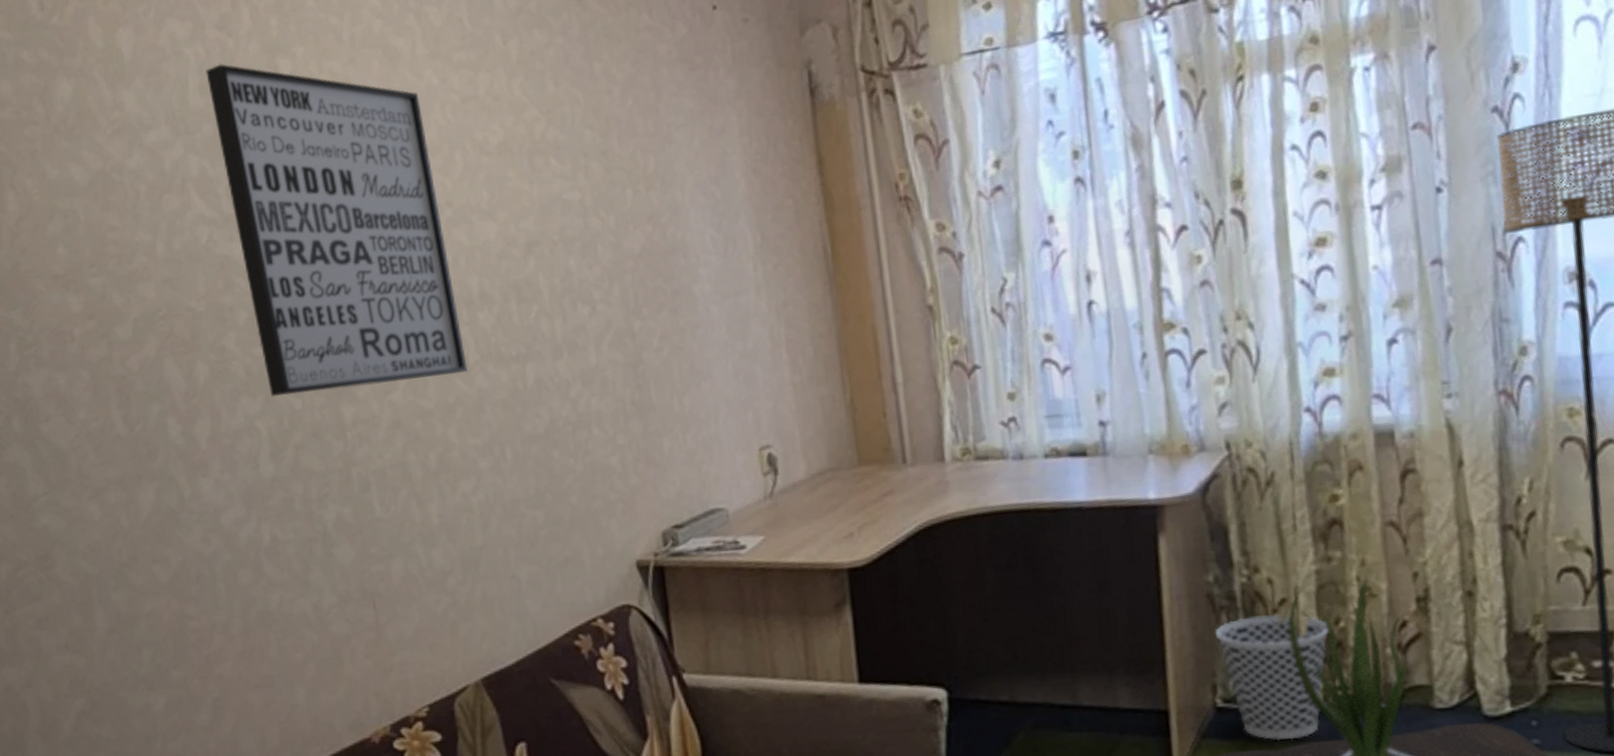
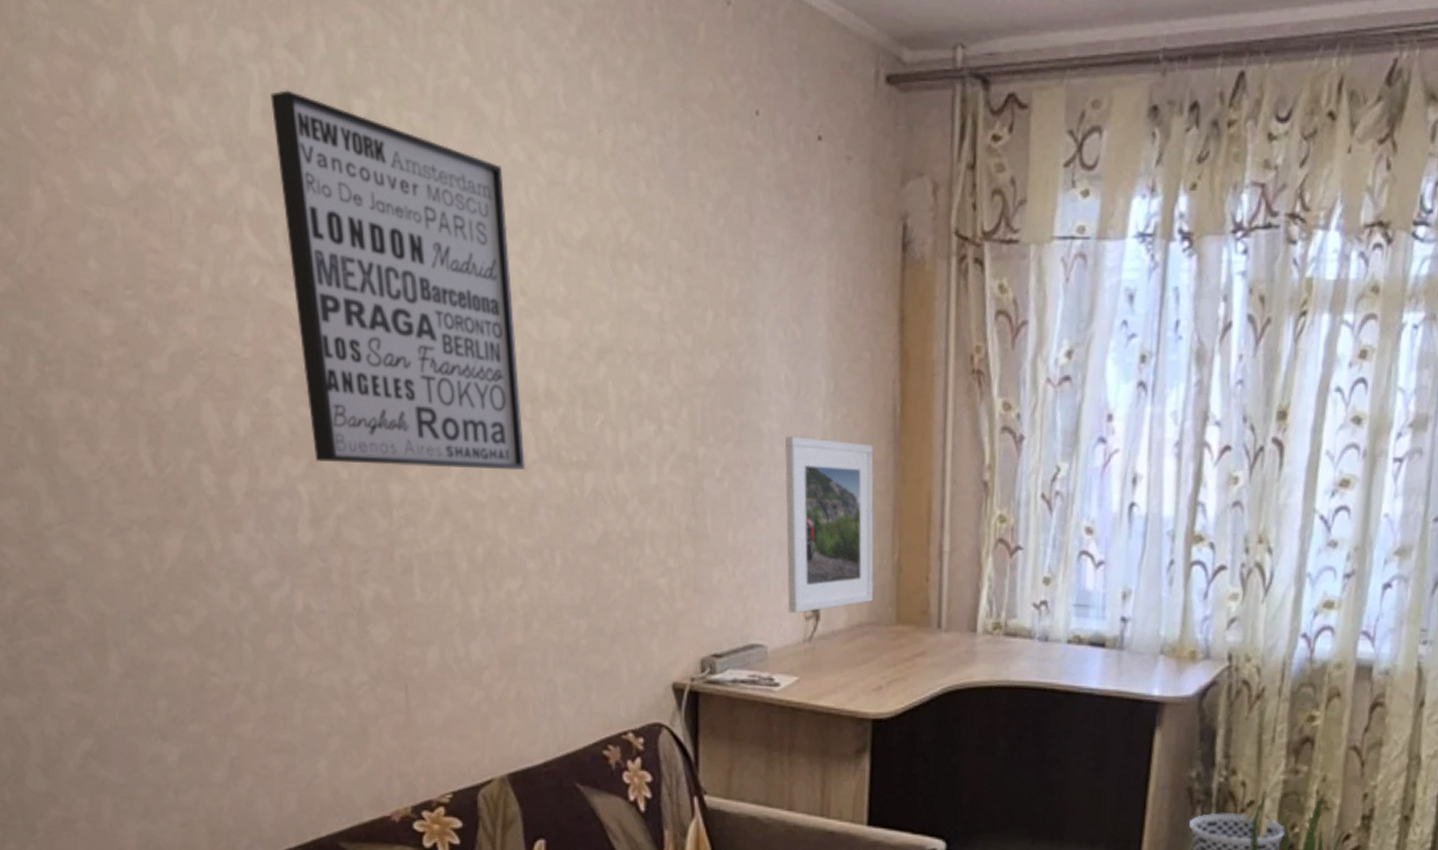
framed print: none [719,289,831,472] -> present [785,435,874,614]

